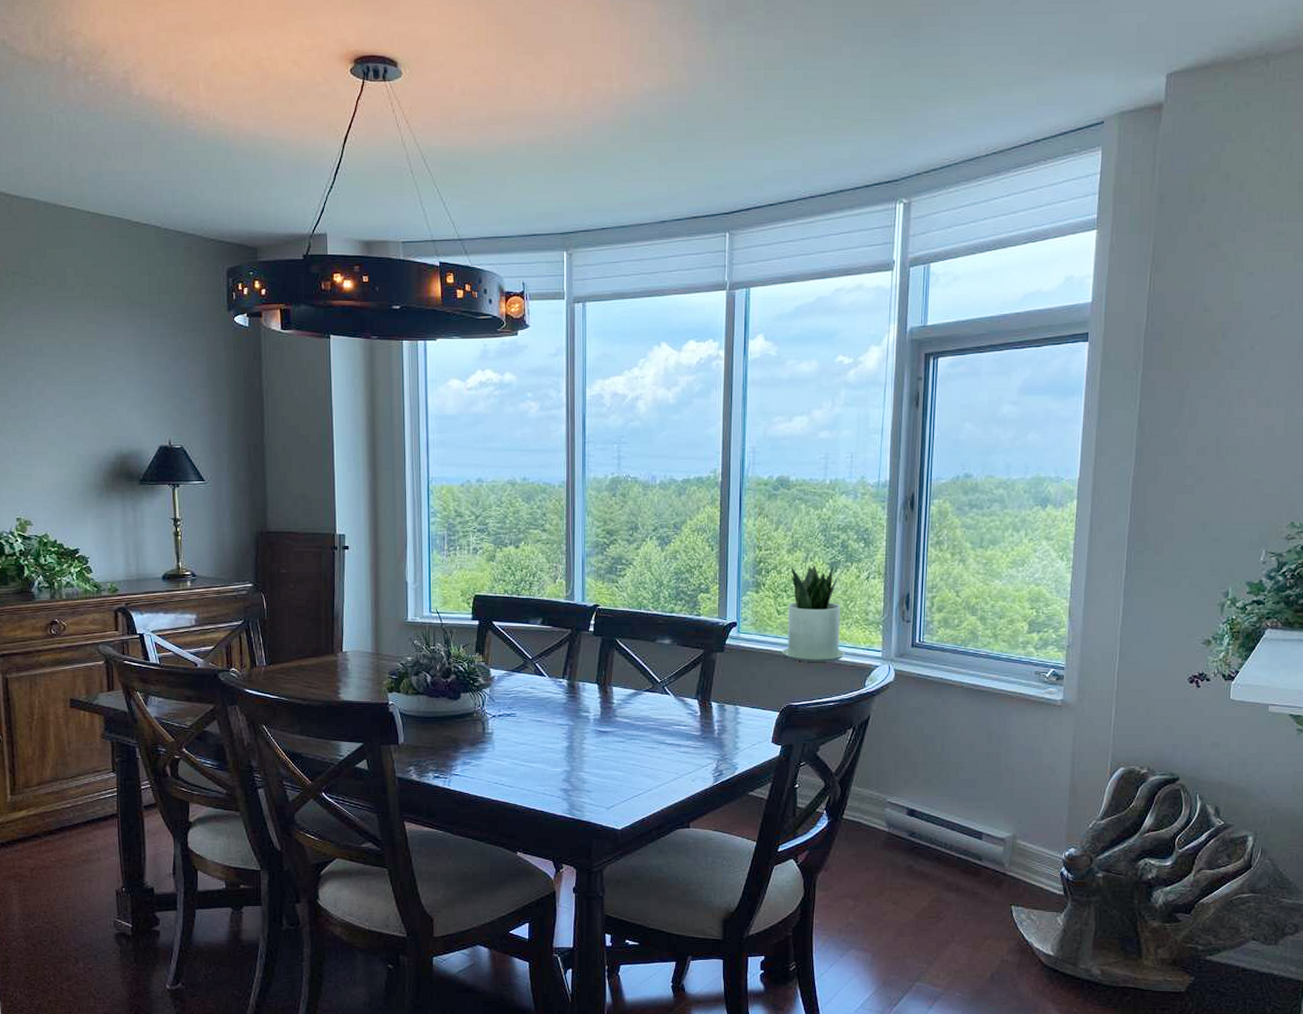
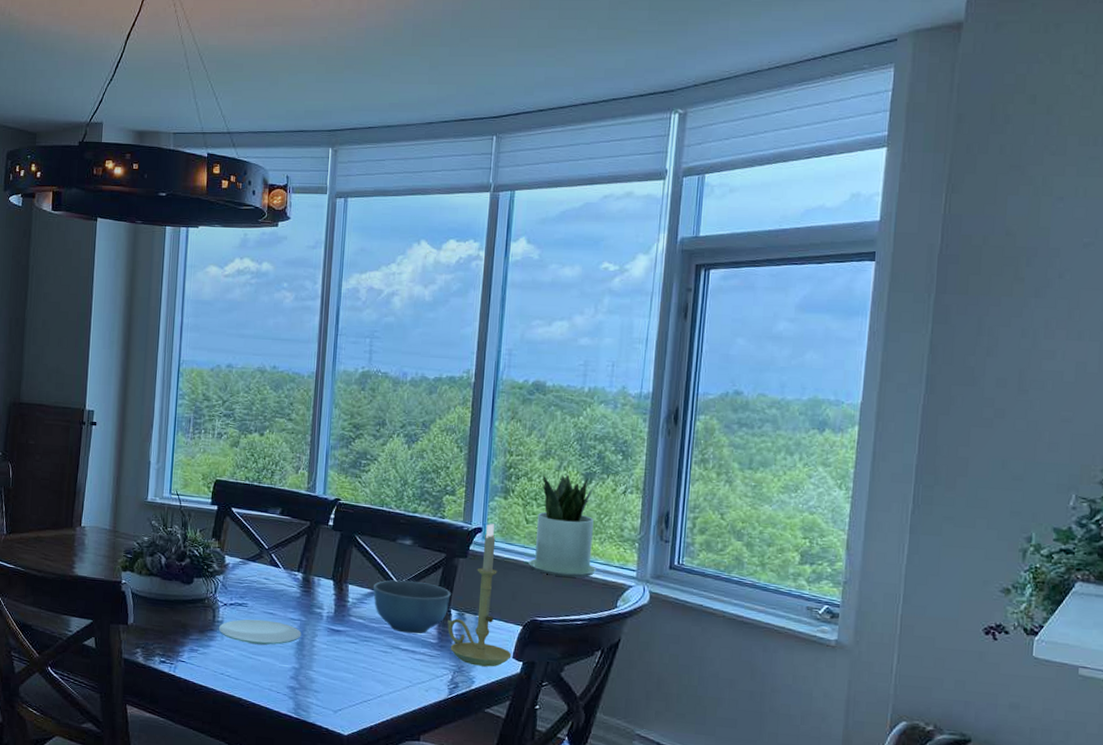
plate: none [489,728,571,752] -> present [218,619,302,646]
bowl: none [637,678,711,728] -> present [373,580,451,634]
candle holder: none [708,617,771,753] -> present [447,523,512,667]

